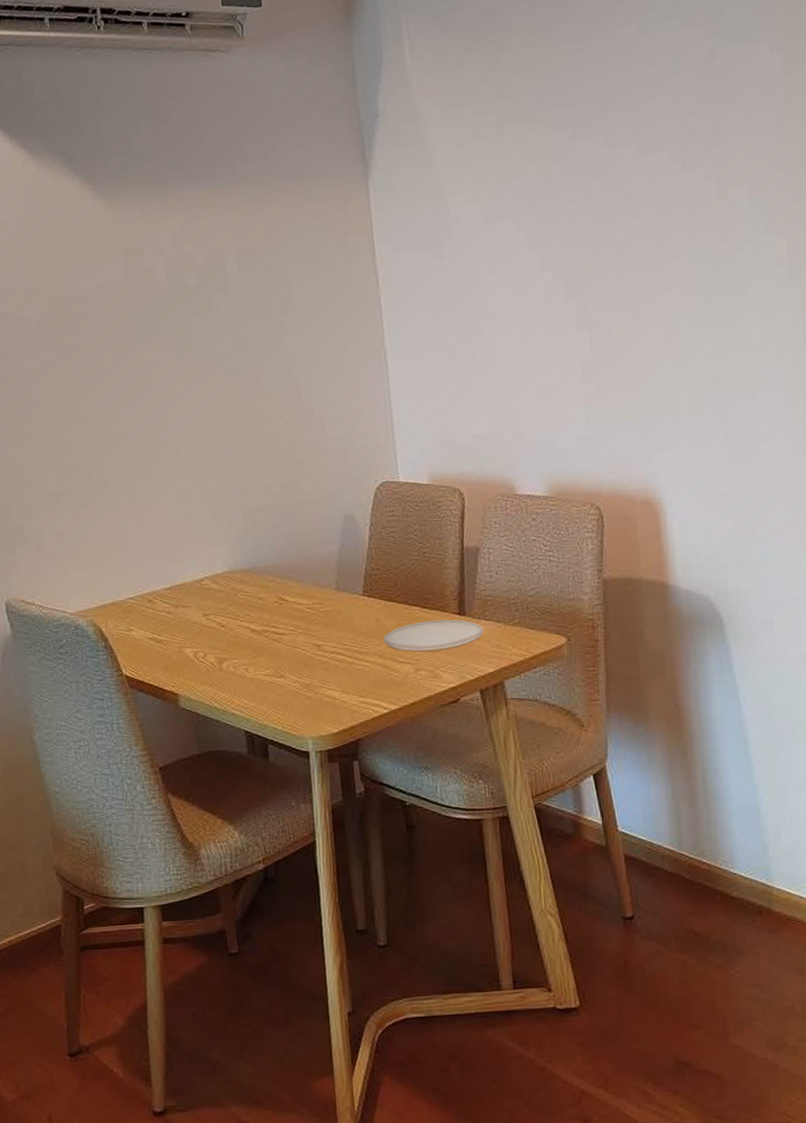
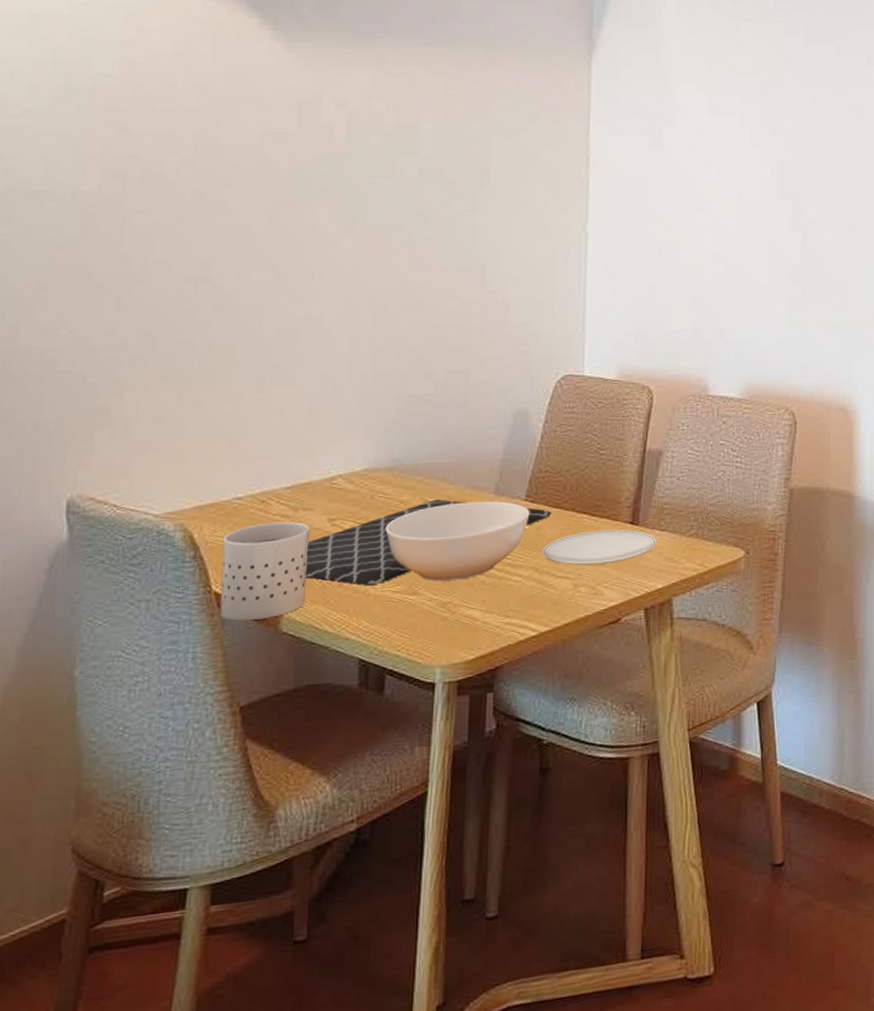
mug: none [124,616,195,699] -> present [219,521,310,622]
placemat: none [190,596,387,669] -> present [306,499,551,585]
bowl: none [250,596,369,666] -> present [385,500,530,581]

